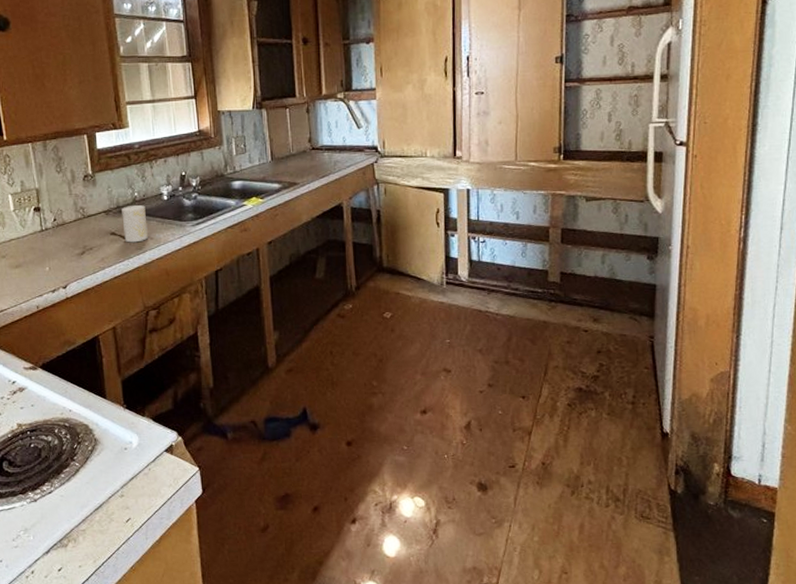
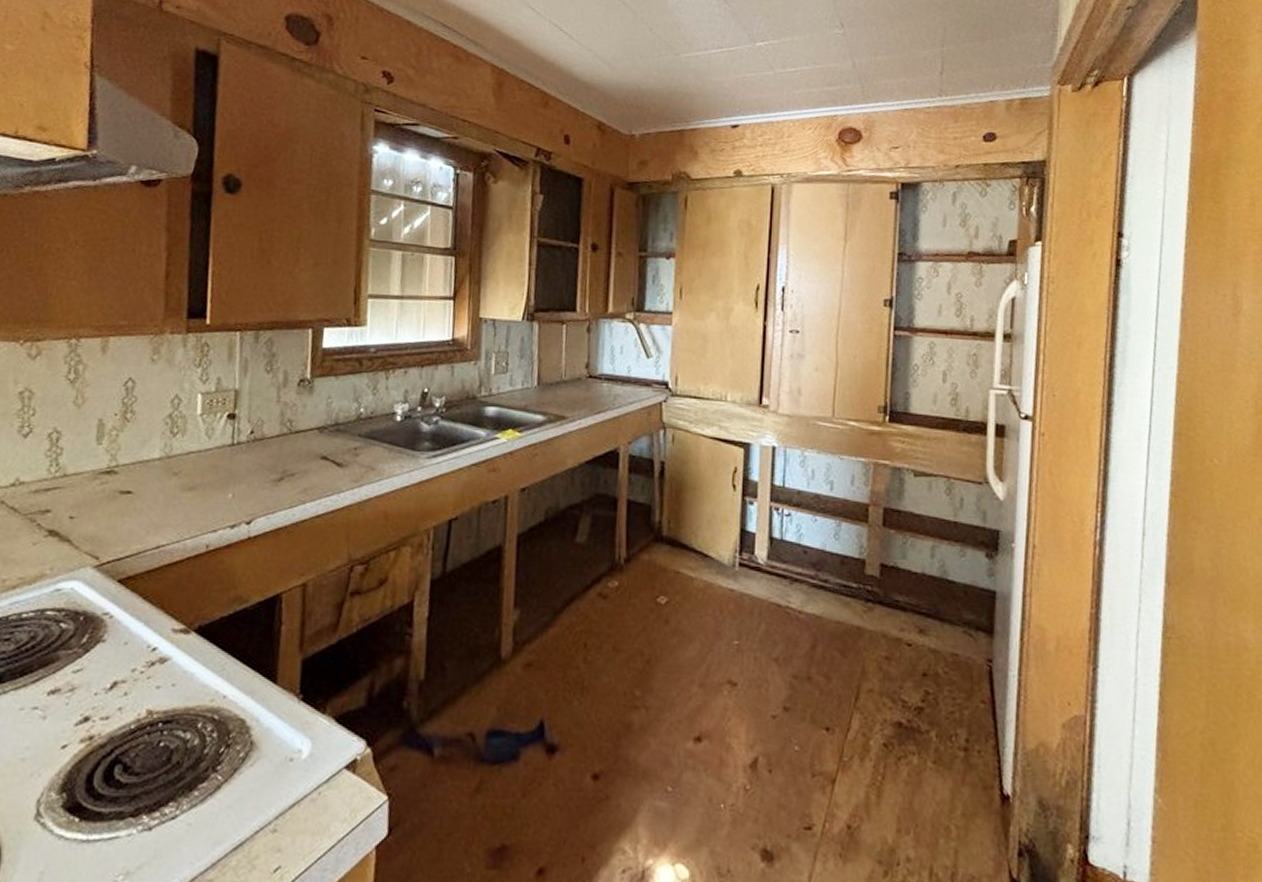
cup: present [122,205,148,243] -> none [337,424,371,473]

